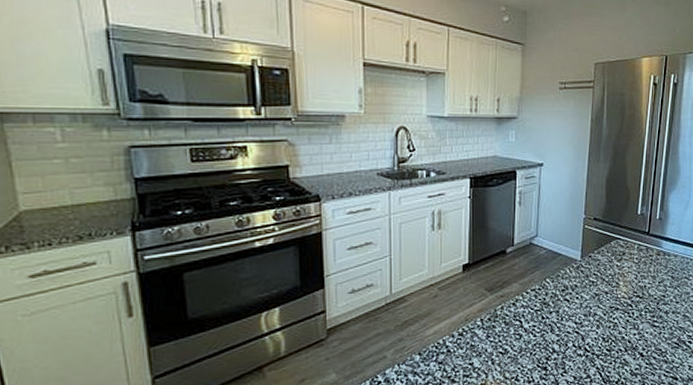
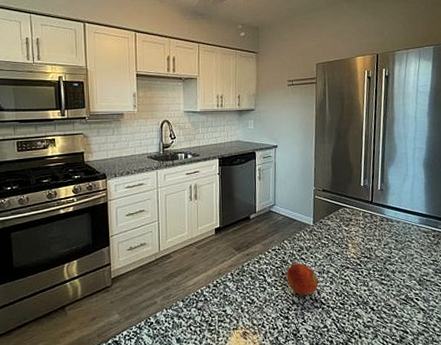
fruit: none [547,305,583,342] -> present [286,263,318,295]

